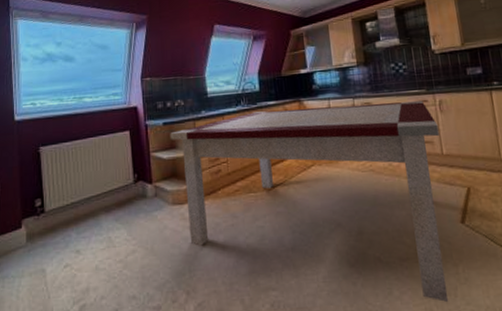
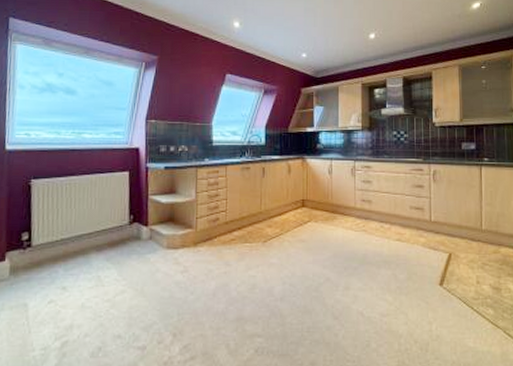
dining table: present [170,101,449,303] -> none [170,165,430,357]

